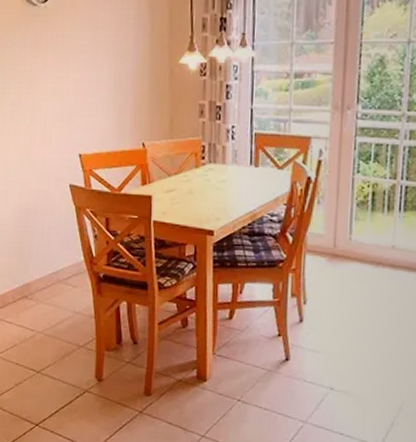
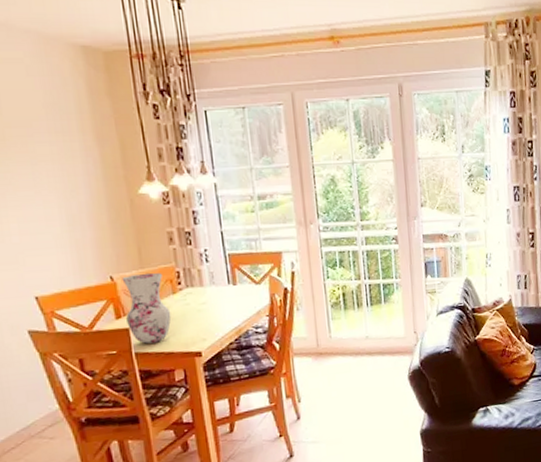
vase: none [151,143,191,214] -> present [122,272,172,344]

